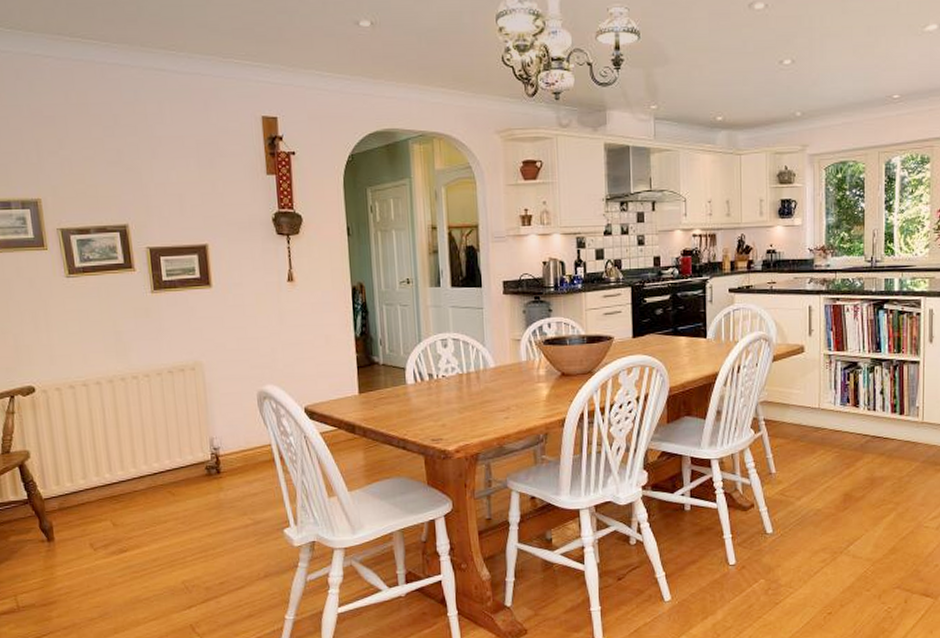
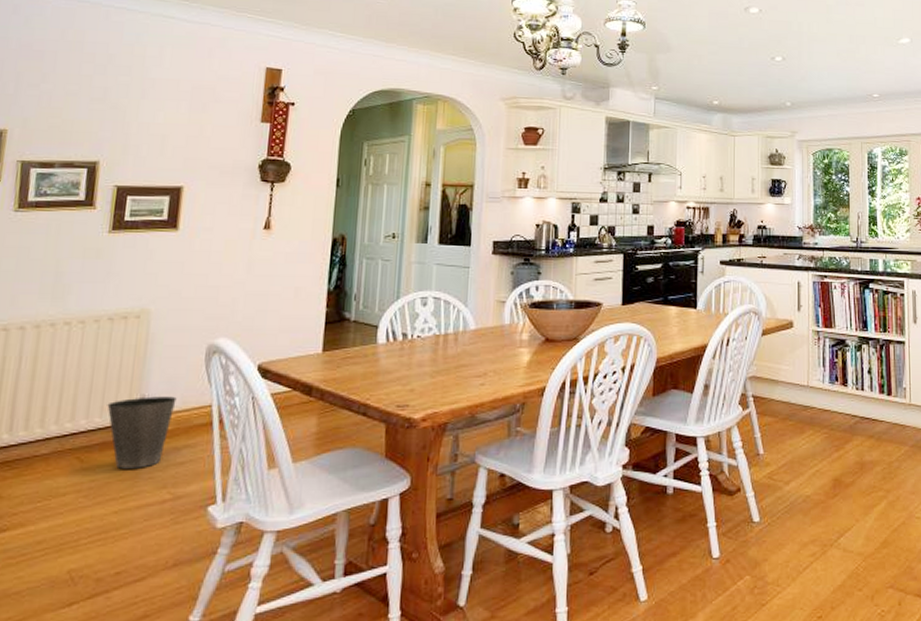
waste basket: none [183,438,241,500] -> present [107,396,177,469]

